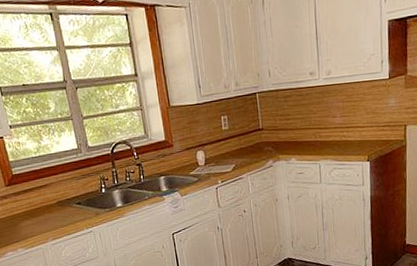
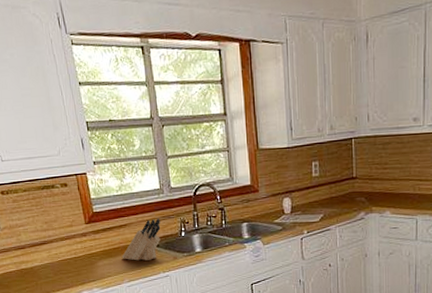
knife block: none [45,176,82,219] -> present [122,218,161,261]

